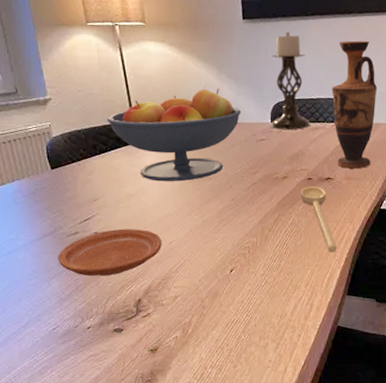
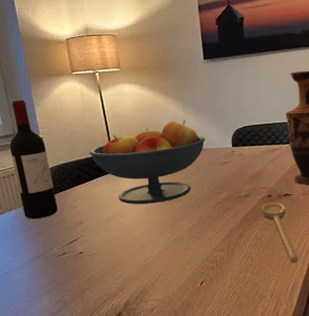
wine bottle: none [11,51,69,193] -> present [10,100,58,219]
plate: present [58,229,162,276] -> none [48,248,139,292]
candle holder: present [272,32,310,130] -> none [231,67,268,153]

